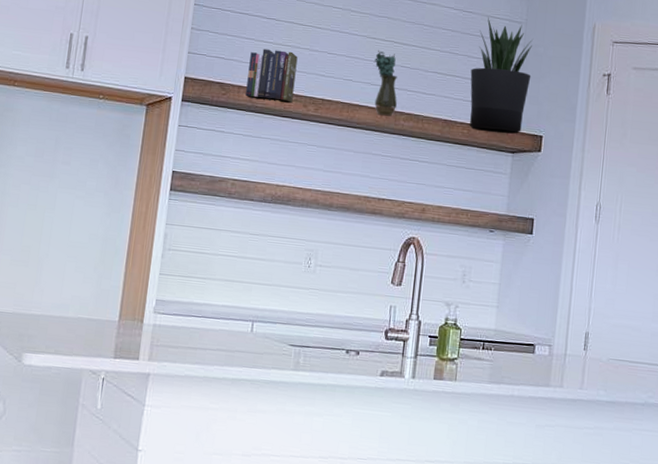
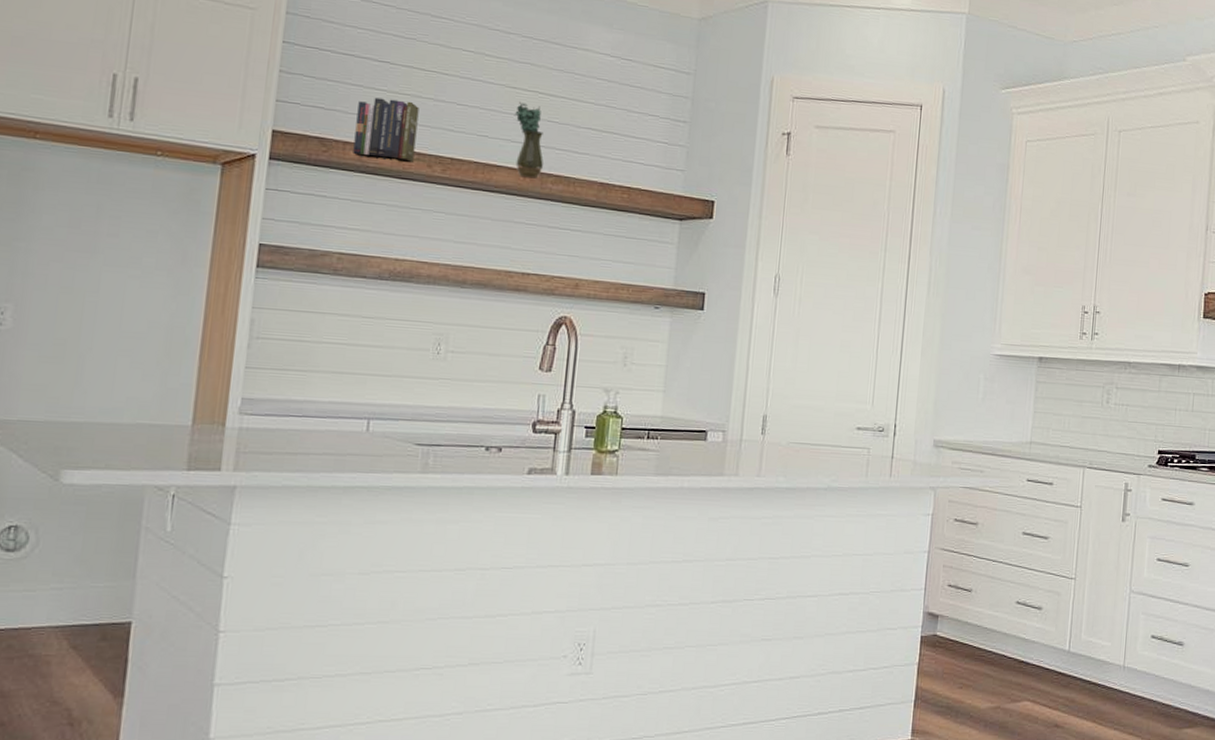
planter: present [470,17,534,134] -> none [630,66,704,199]

